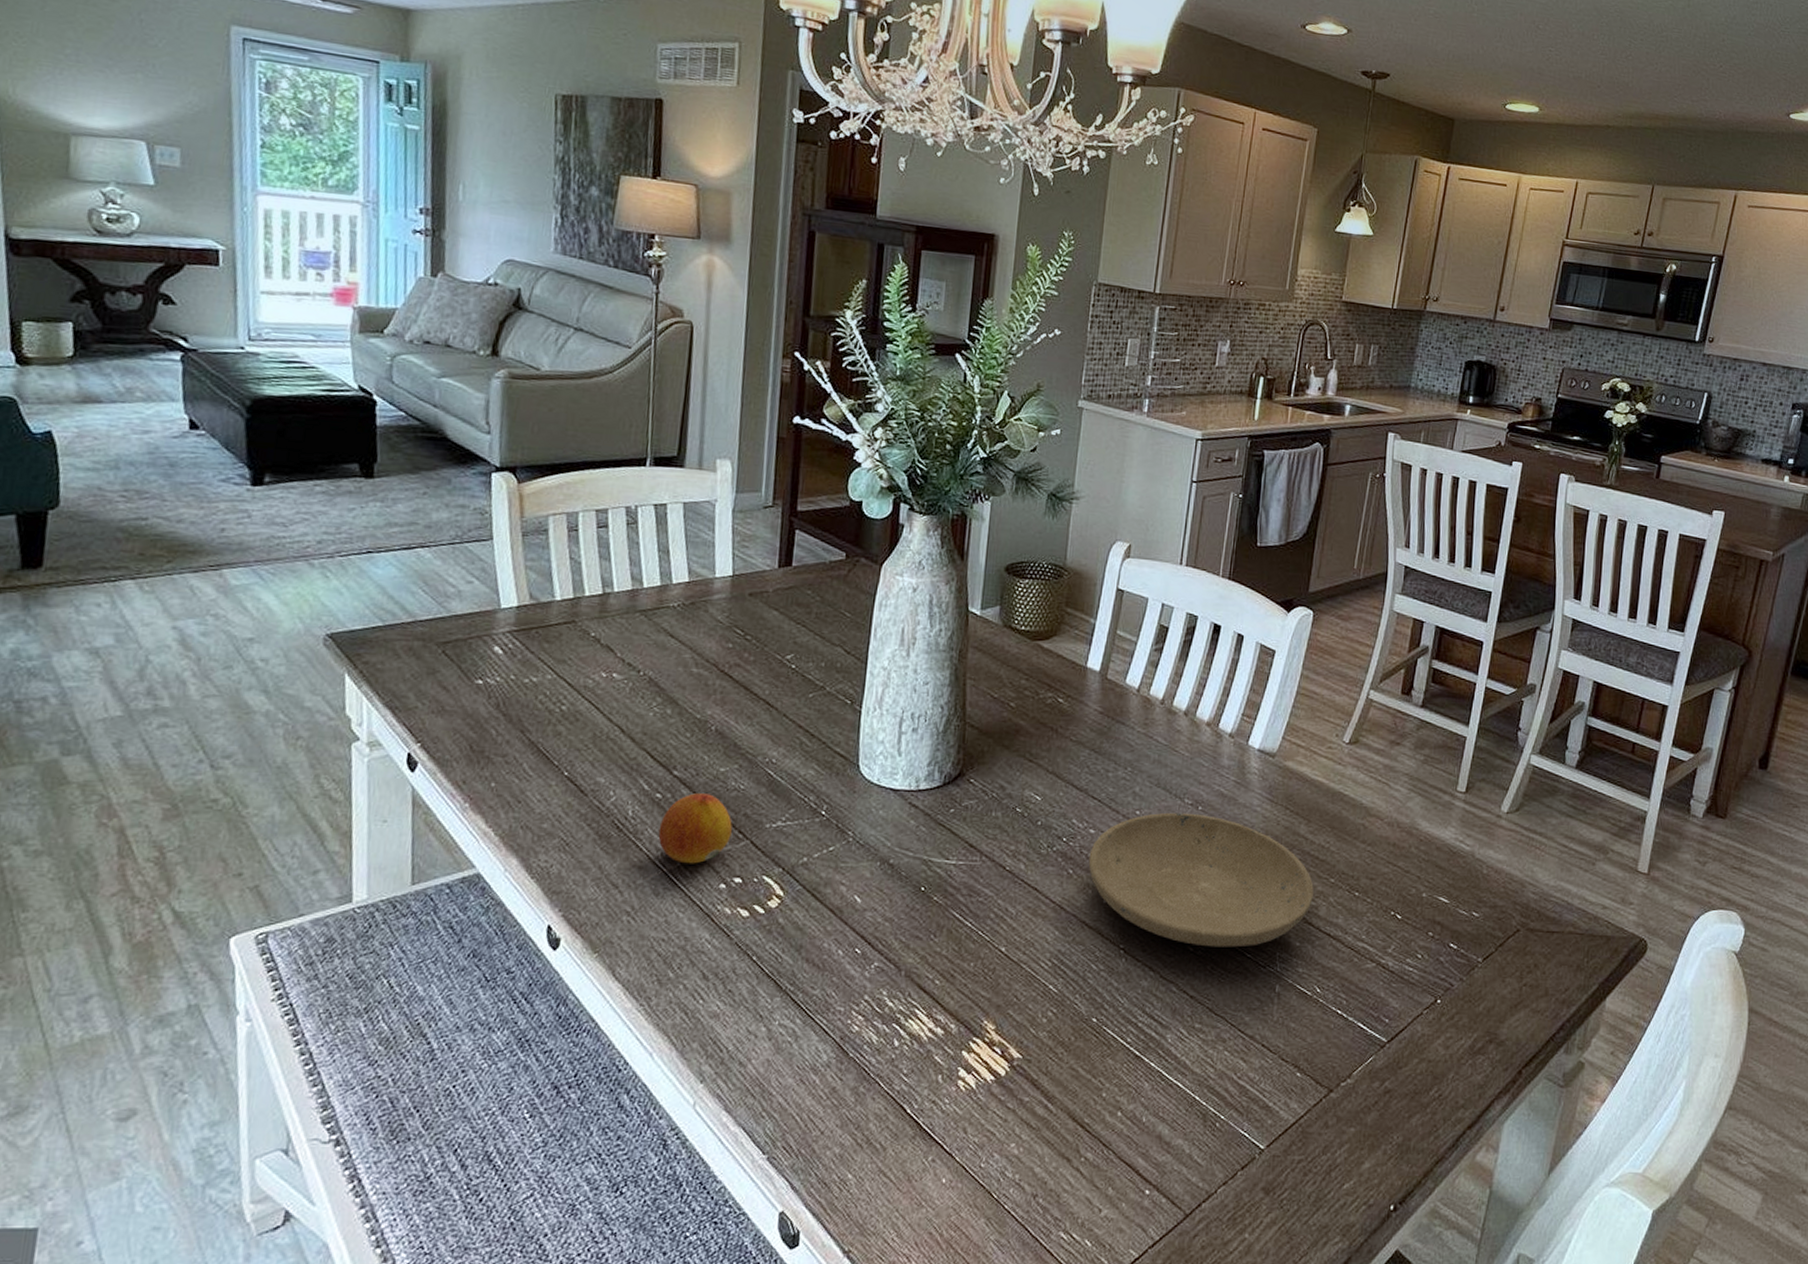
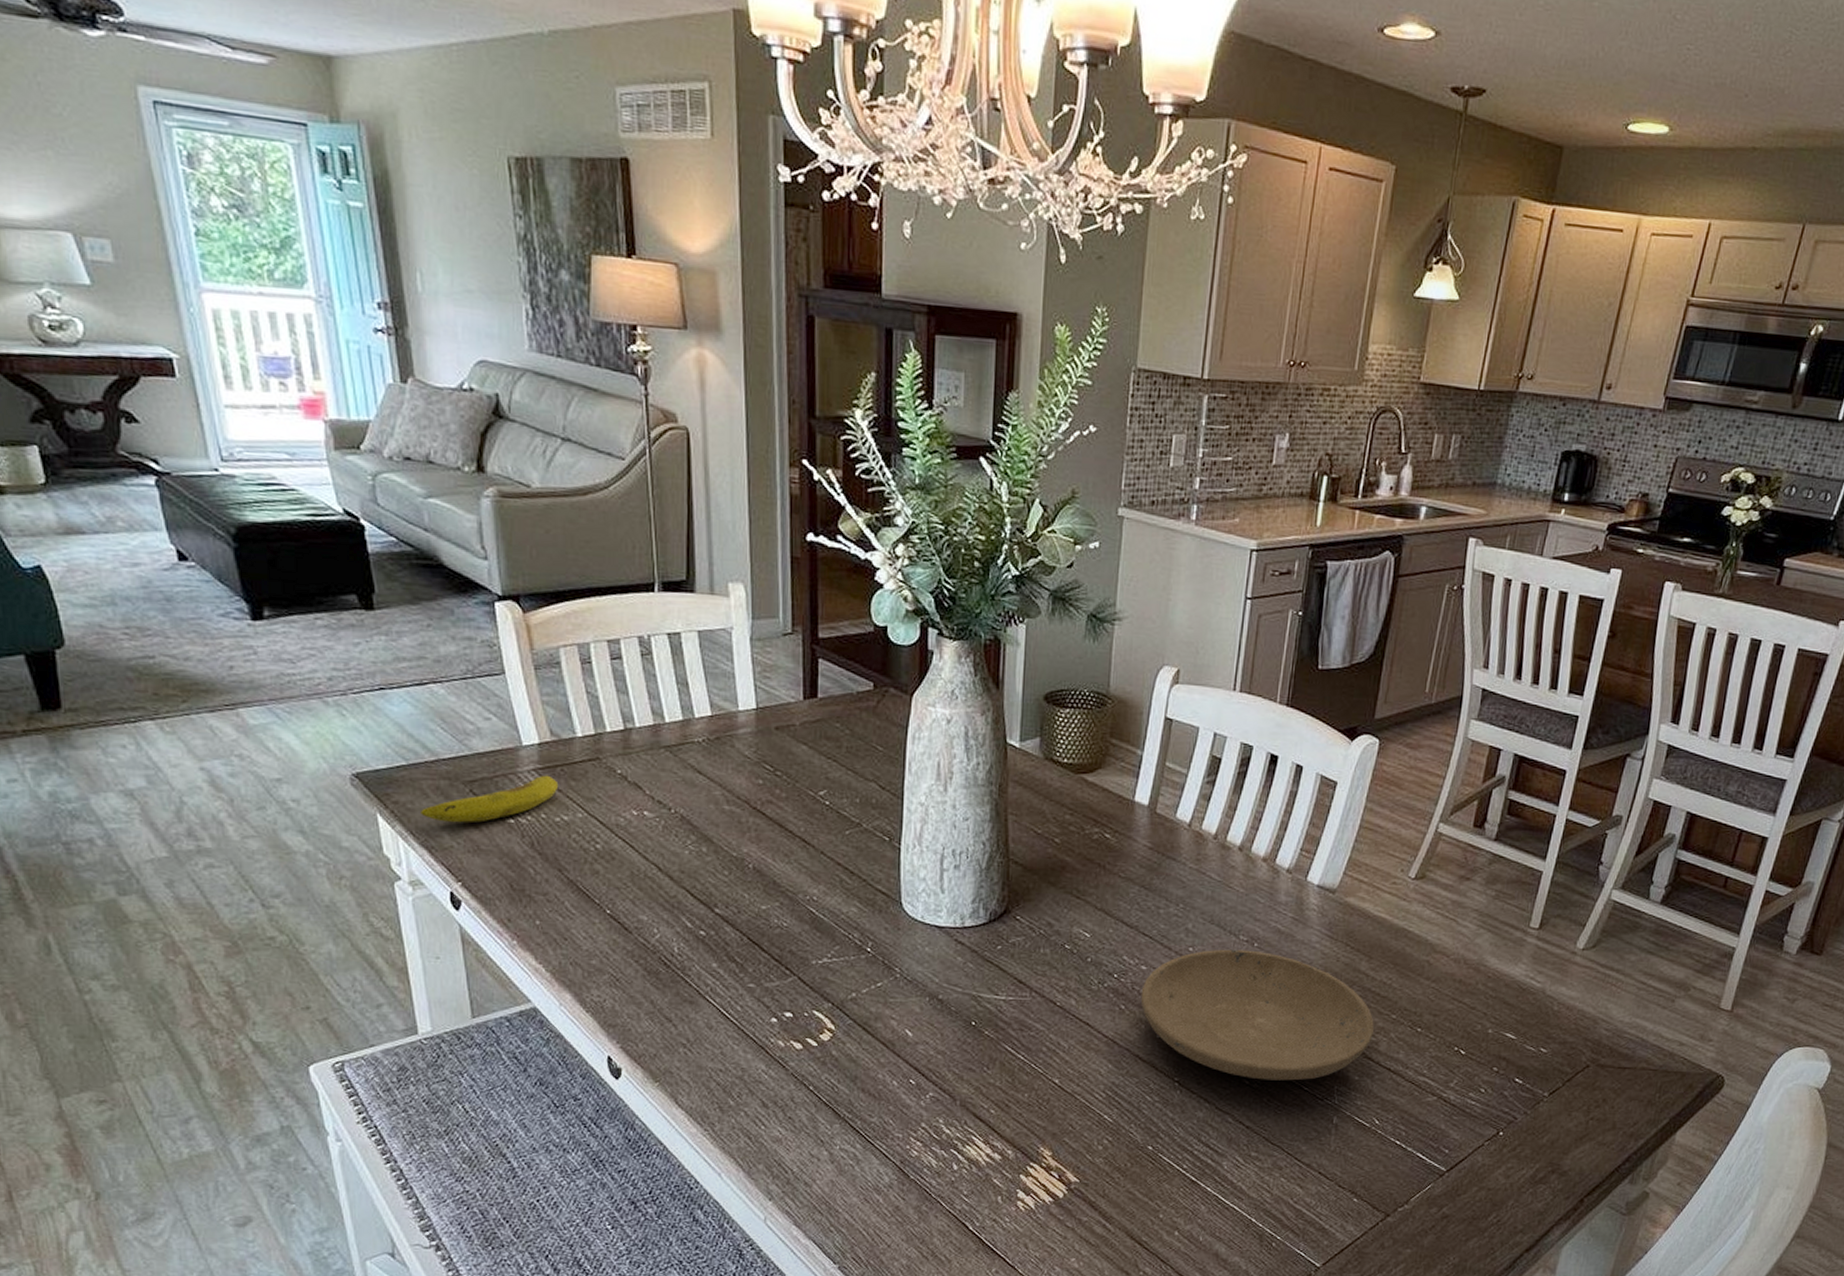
fruit: none [389,637,532,684] -> present [421,775,559,823]
fruit: present [658,793,732,864] -> none [706,931,778,999]

